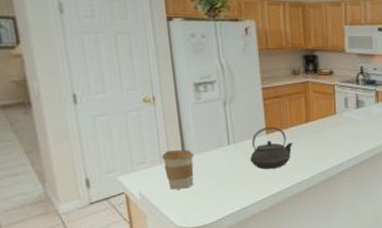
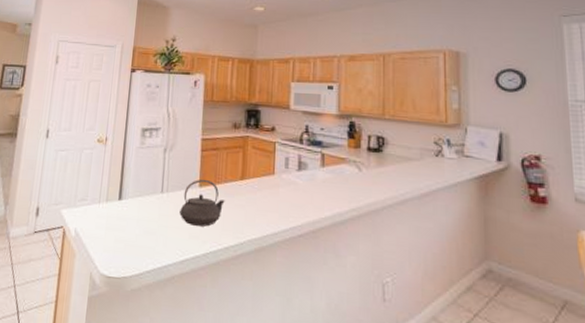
coffee cup: present [161,150,194,190] -> none [100,191,129,233]

